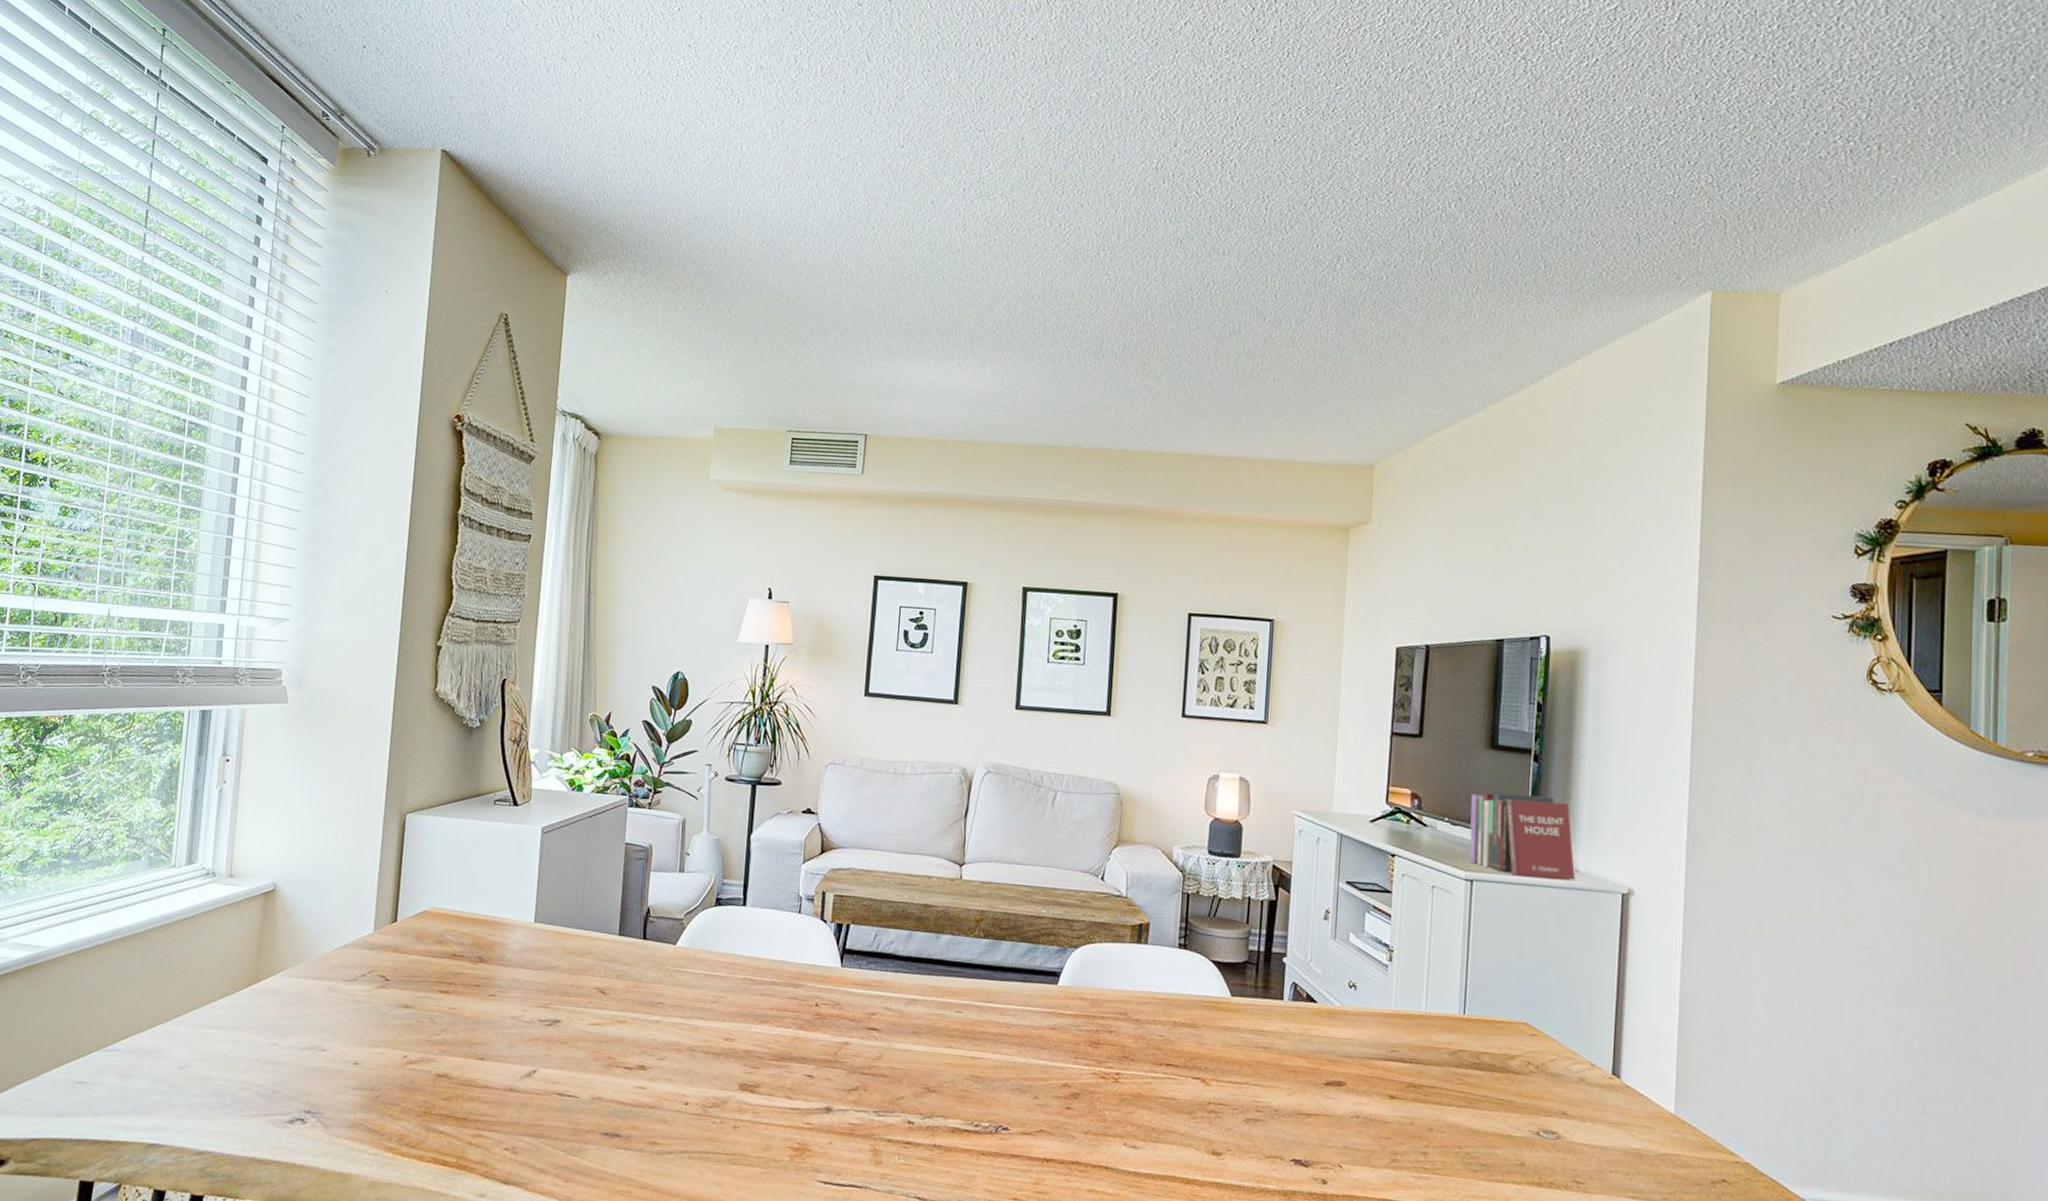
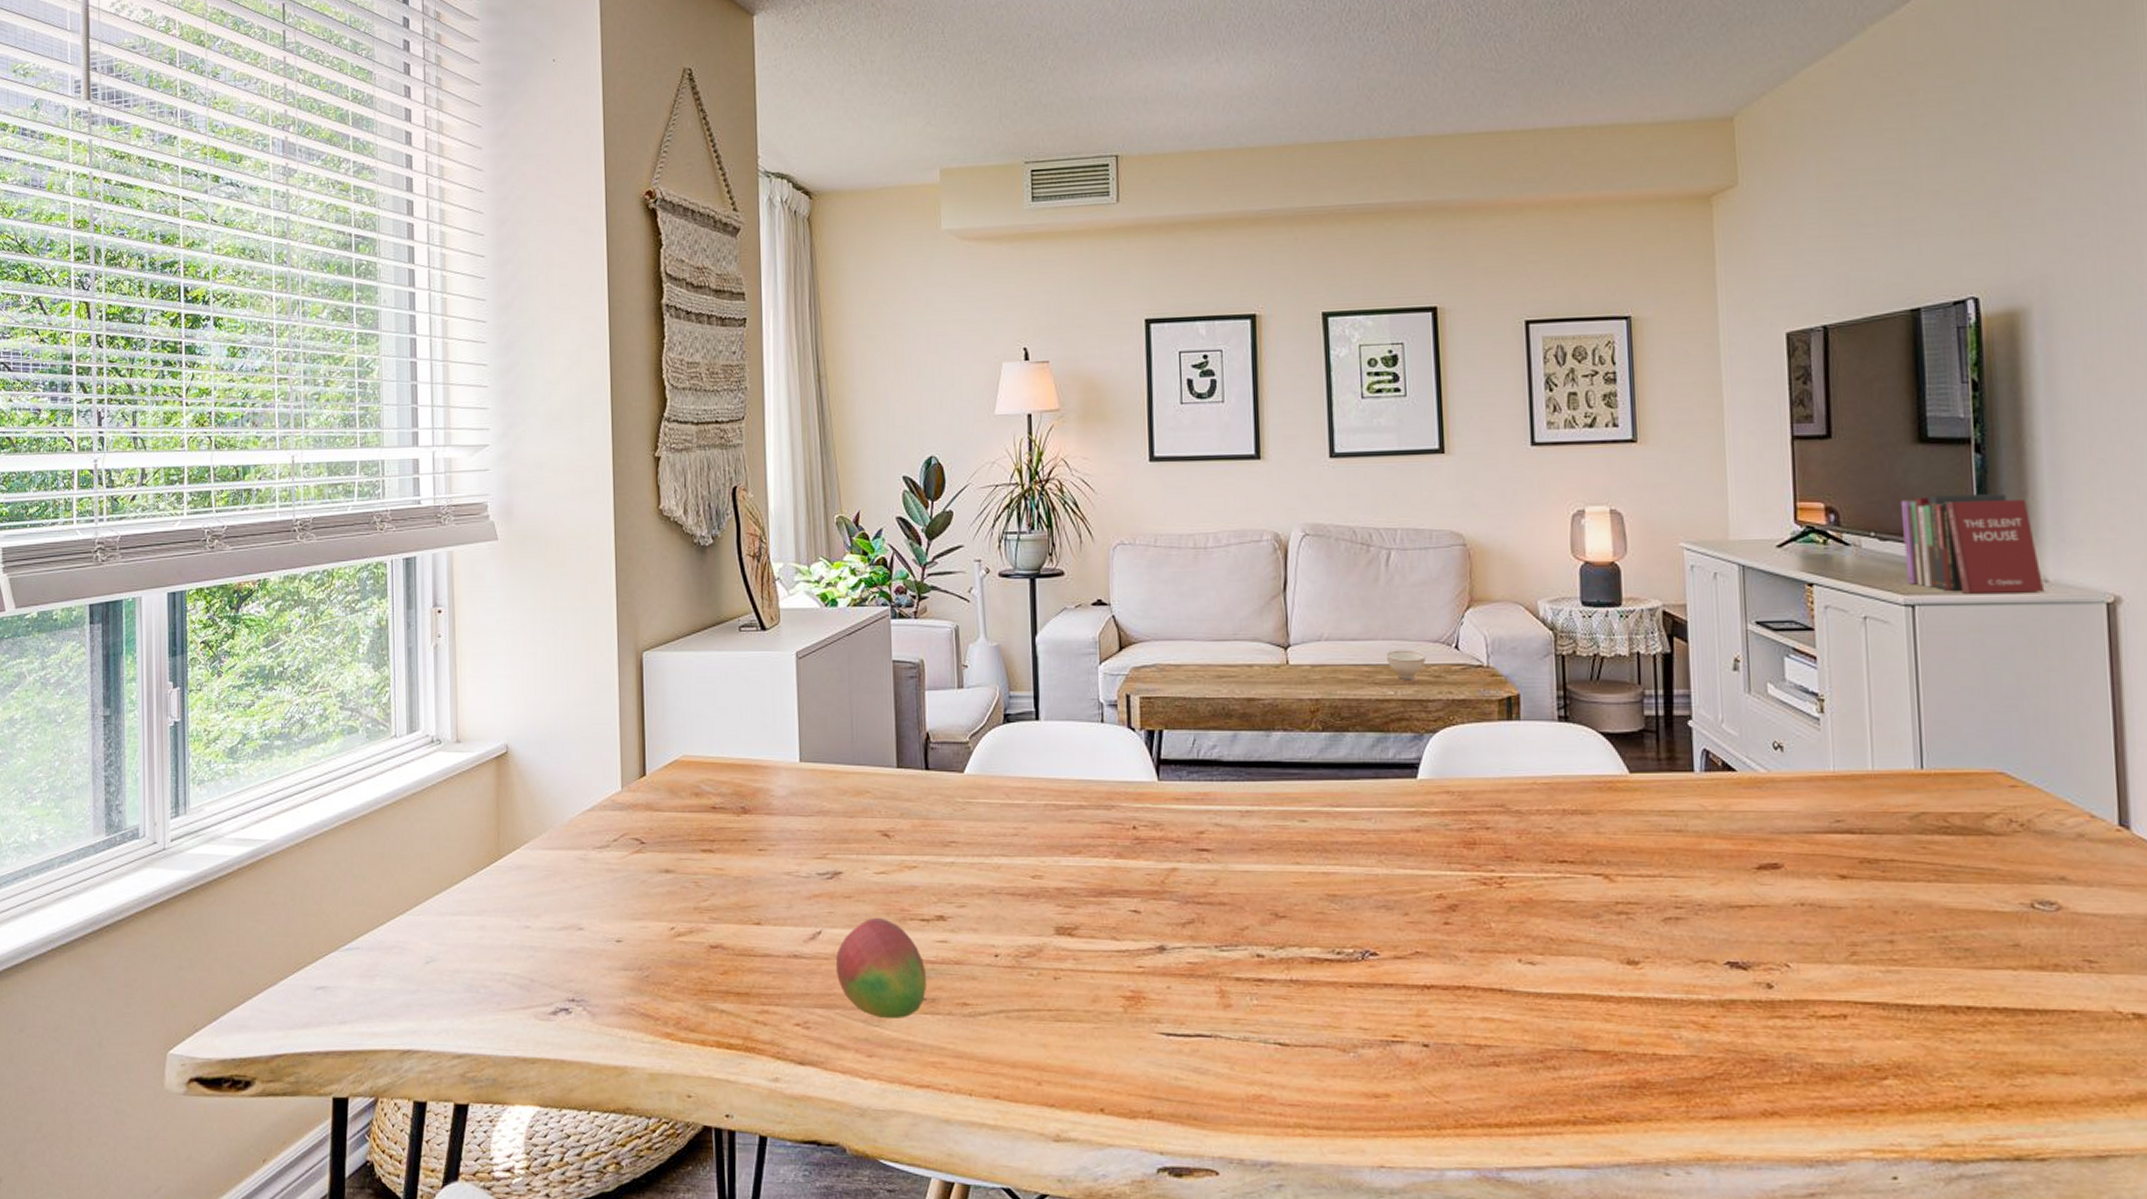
fruit: none [545,1062,625,1151] -> present [835,917,927,1018]
bowl: none [1043,875,1077,902] -> present [1386,650,1427,679]

